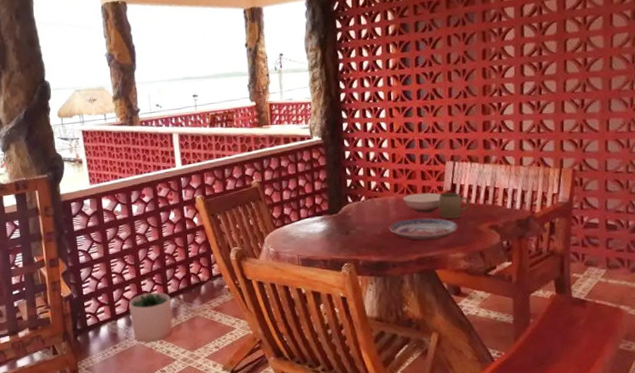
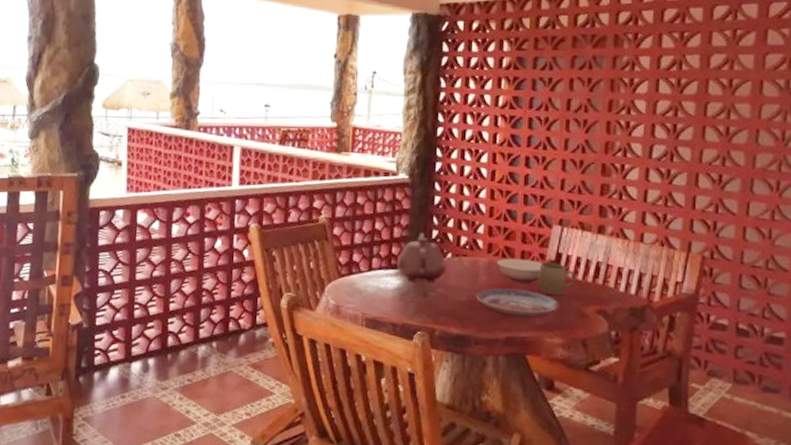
planter: present [129,292,173,343] -> none [148,334,201,397]
teapot: none [321,182,363,224] -> present [397,232,447,283]

